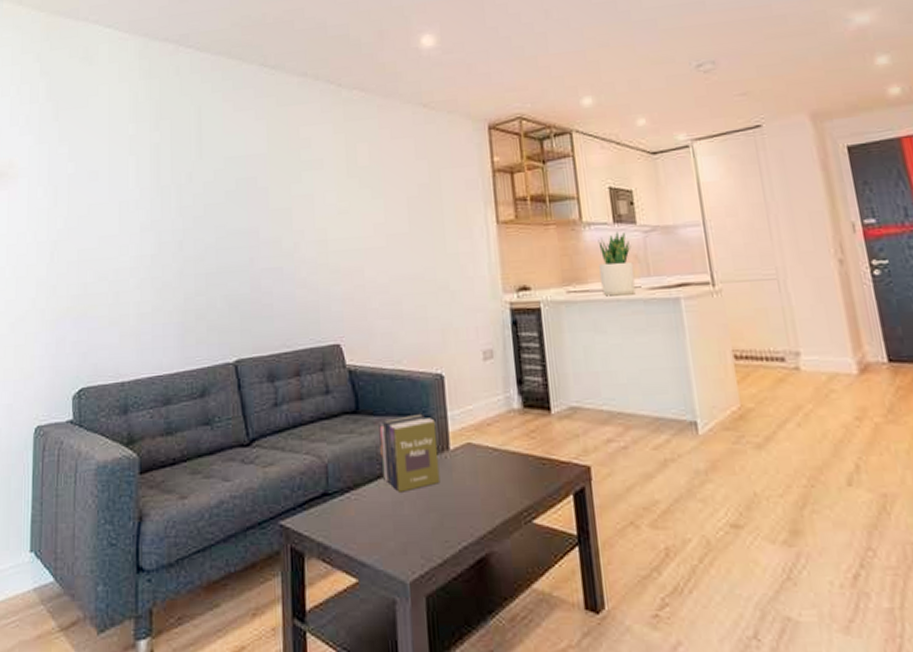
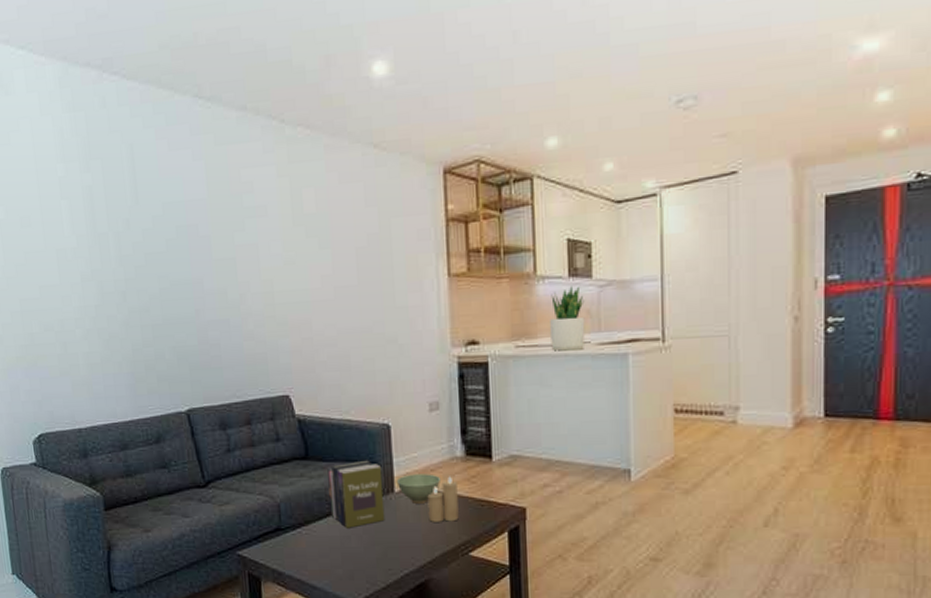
bowl: none [451,428,499,463] -> present [396,474,442,504]
candle: none [484,431,520,484] -> present [427,476,459,522]

